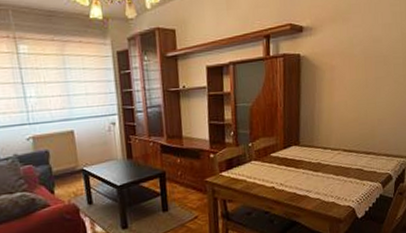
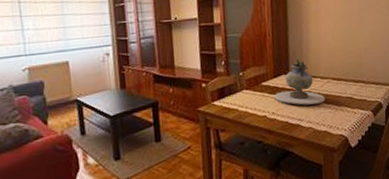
decorative vase: none [283,130,335,177] -> present [274,59,325,106]

